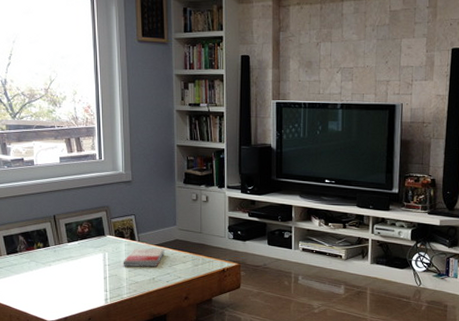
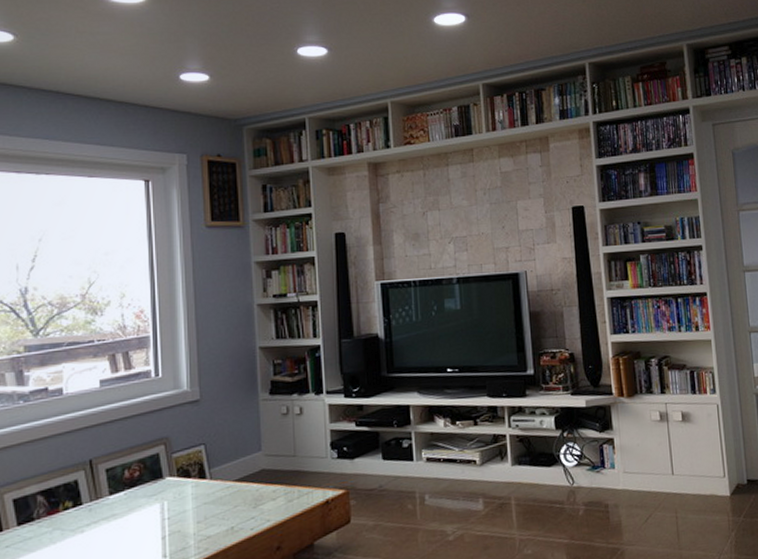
book: present [123,248,165,268] -> none [189,483,247,518]

